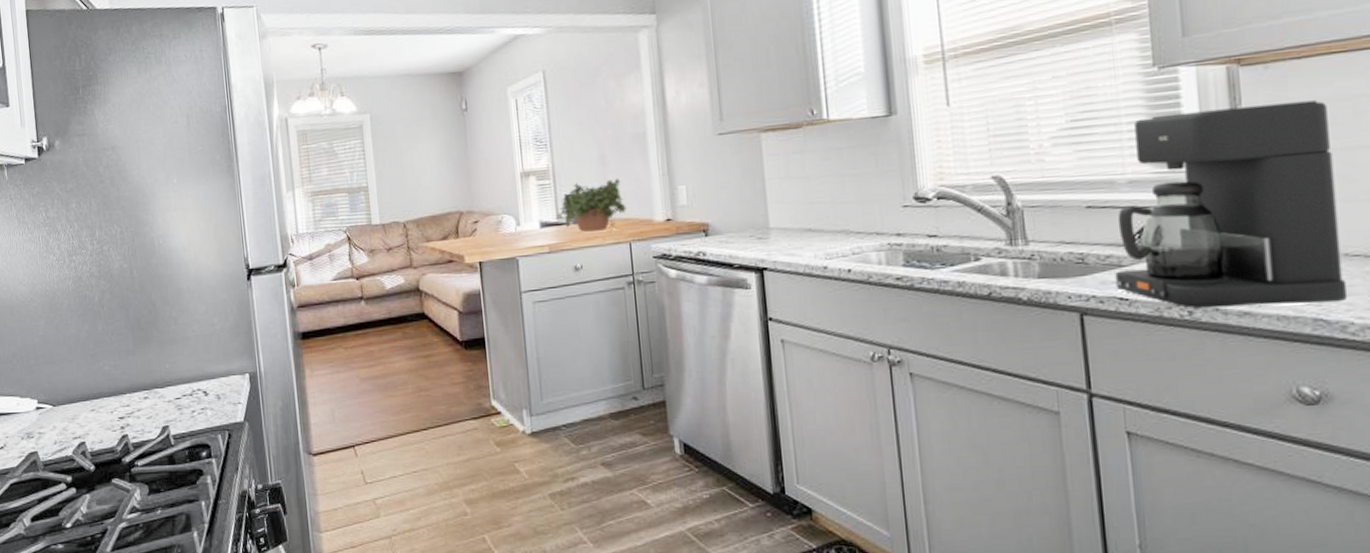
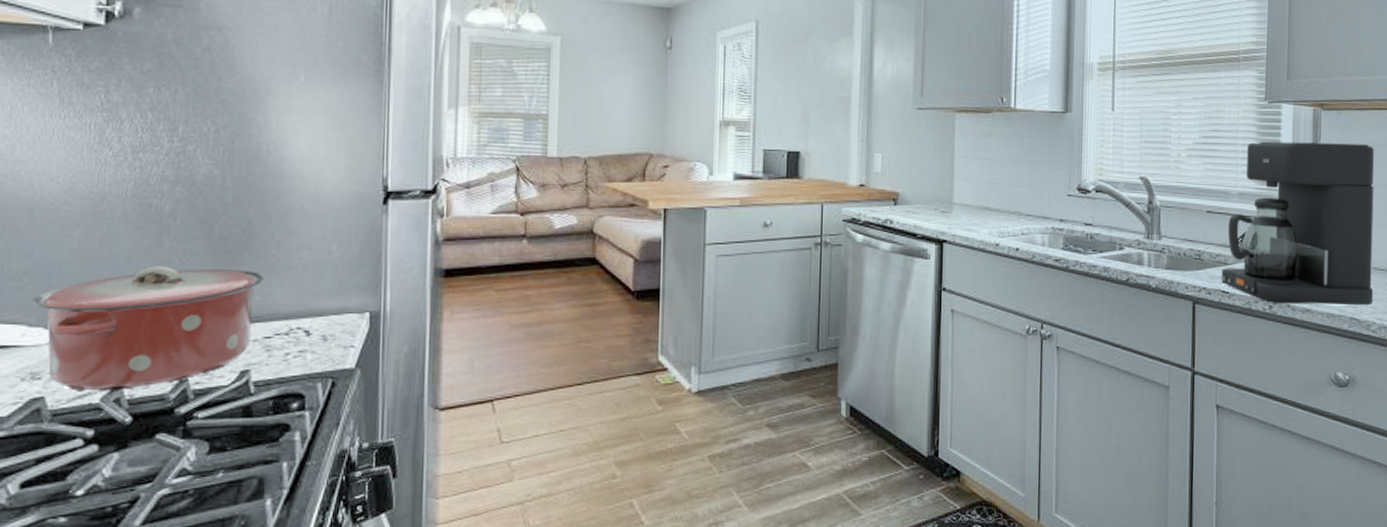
casserole: none [21,344,169,446] -> present [32,266,264,391]
potted plant: present [556,177,627,233] -> none [751,138,823,192]

